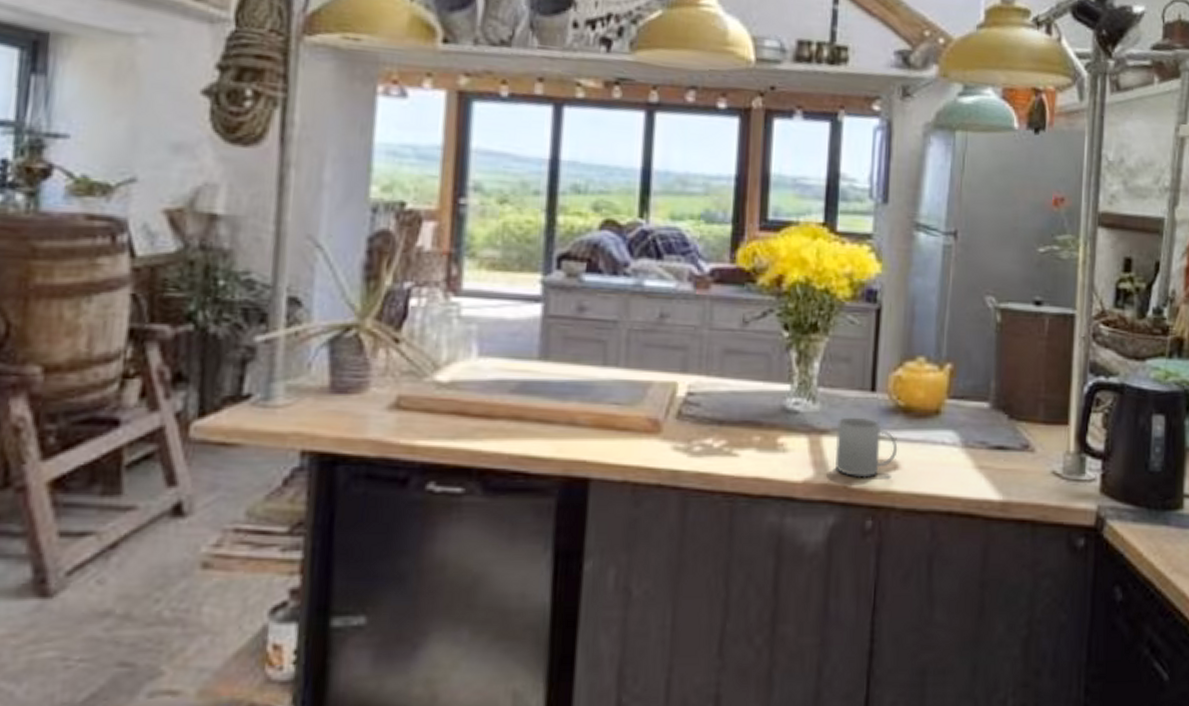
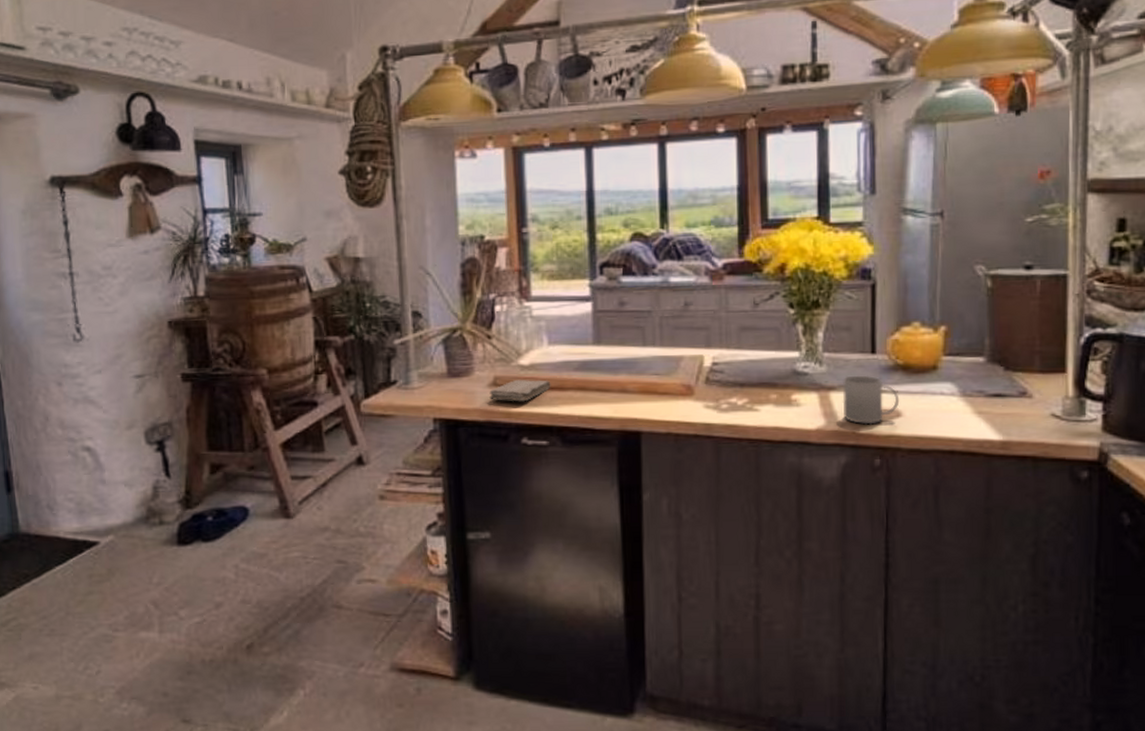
washcloth: none [387,400,476,433] -> present [489,379,551,402]

